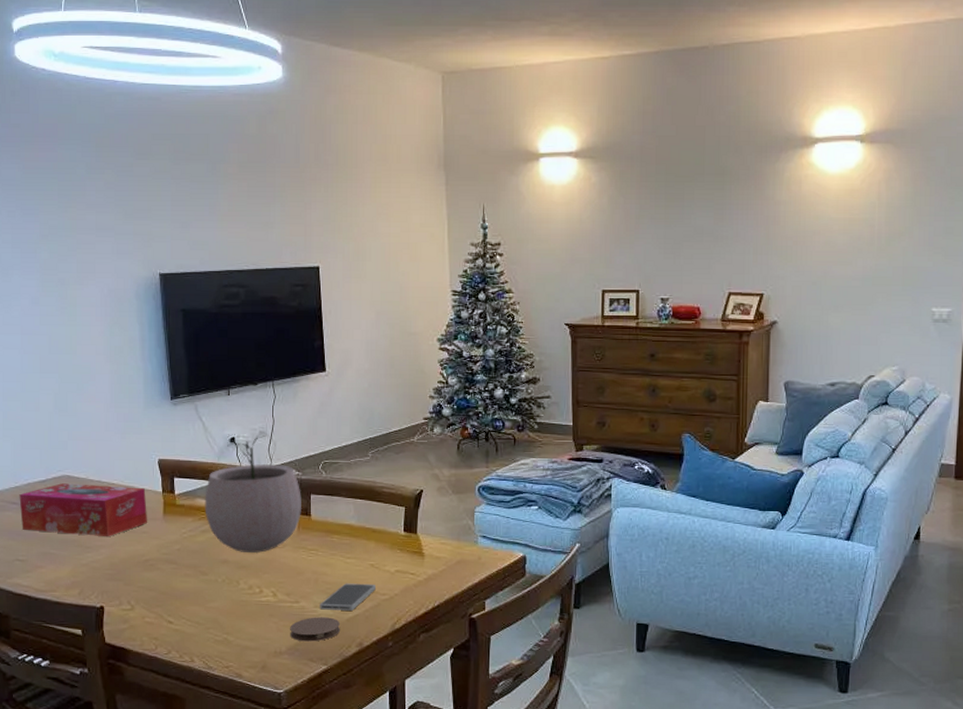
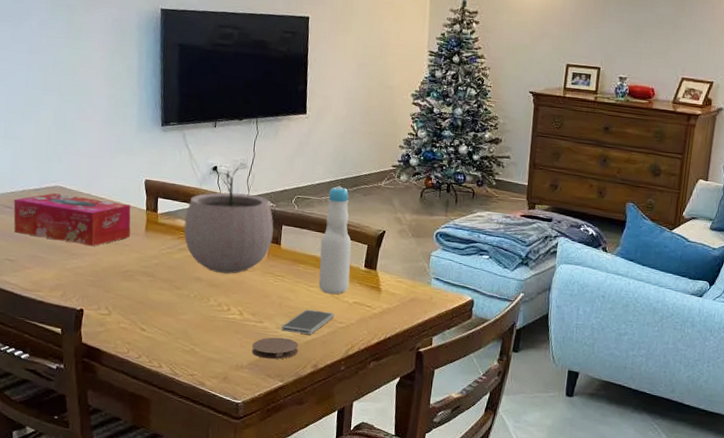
bottle: none [355,446,389,565] -> present [318,186,352,295]

